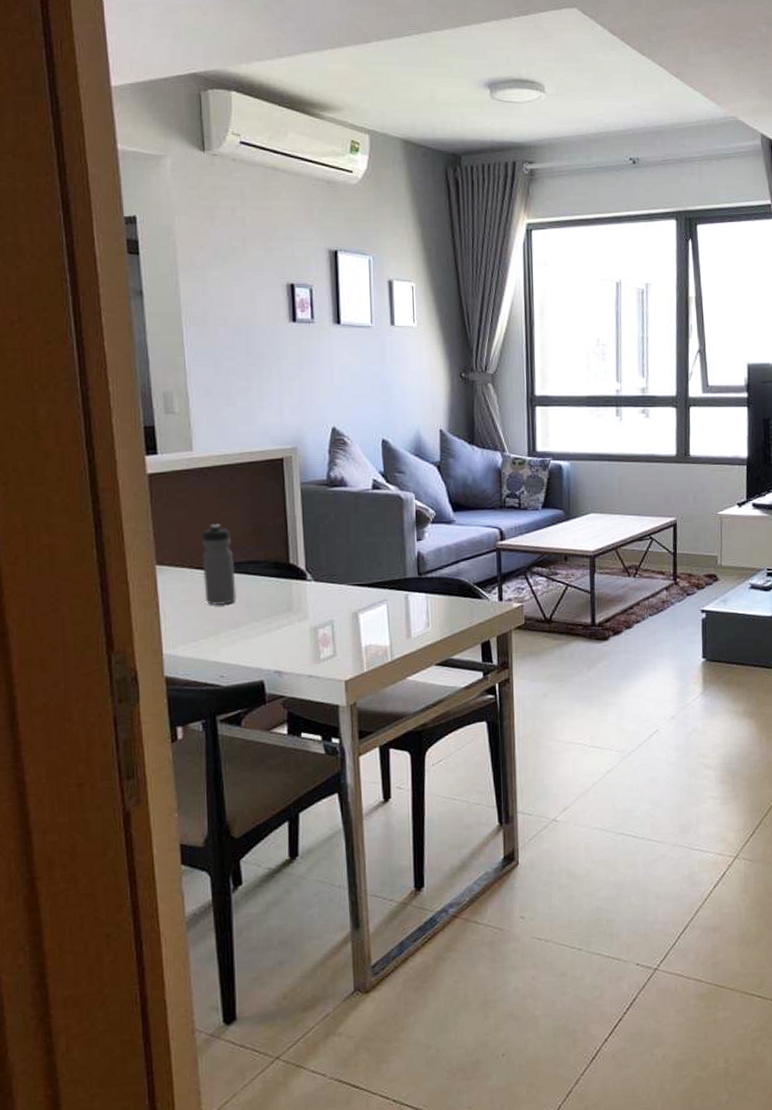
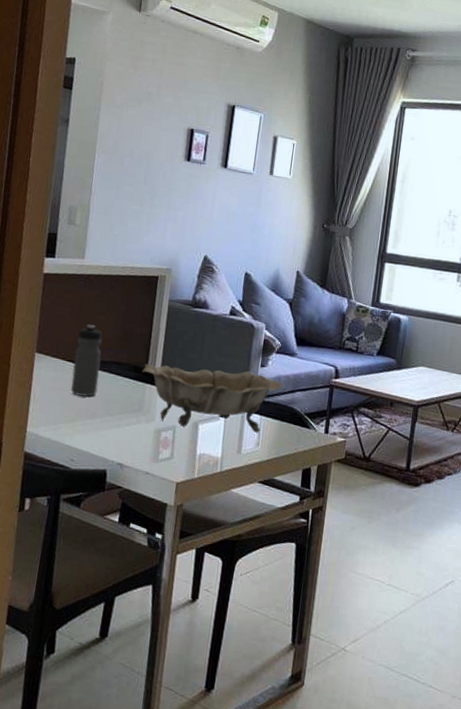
decorative bowl: none [284,547,446,621] -> present [142,363,284,434]

